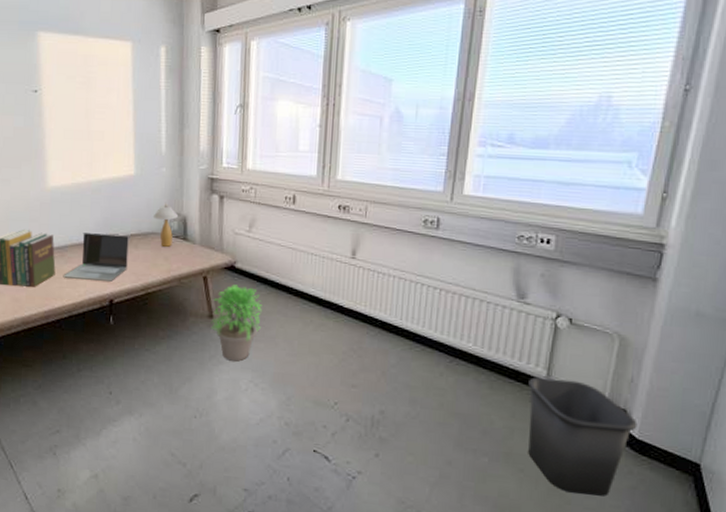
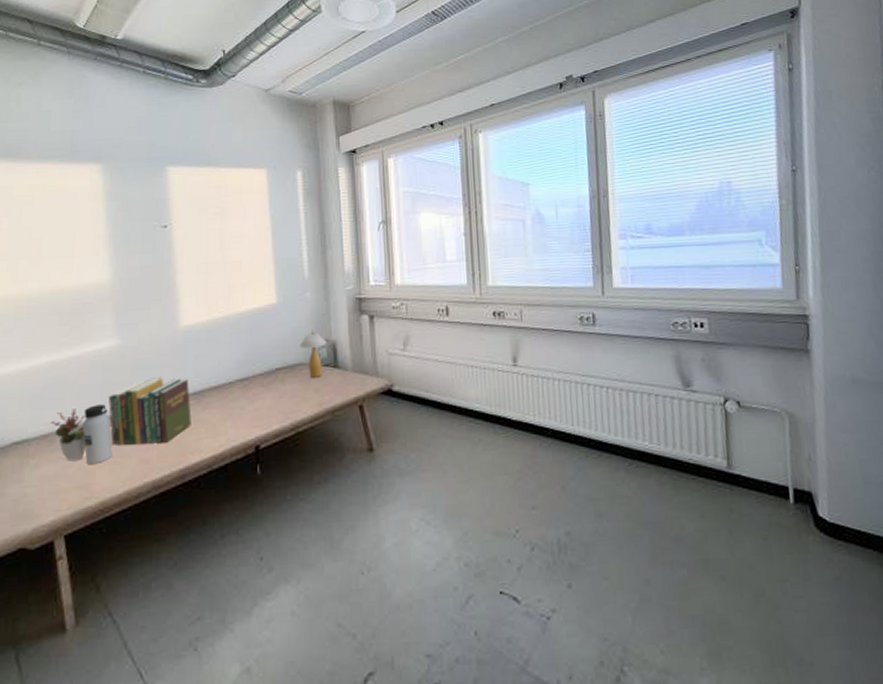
laptop: present [63,233,129,282] -> none [200,370,274,427]
potted plant: present [210,284,262,362] -> none [371,410,427,499]
waste bin: present [528,377,638,497] -> none [711,467,826,595]

